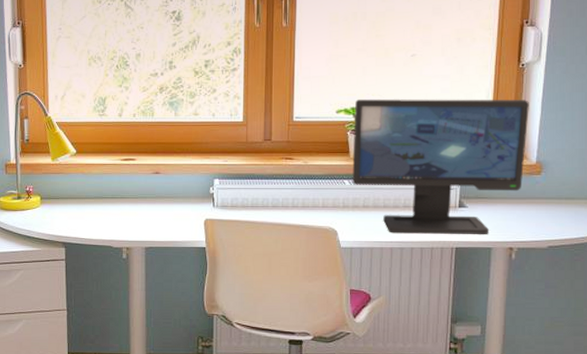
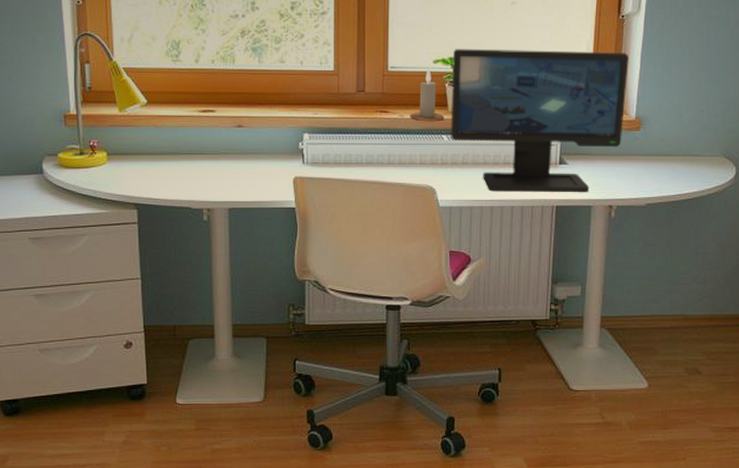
candle: none [313,118,347,168] -> present [410,68,445,122]

